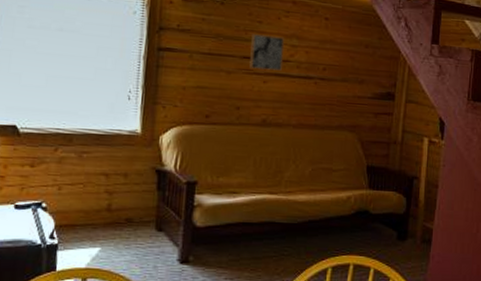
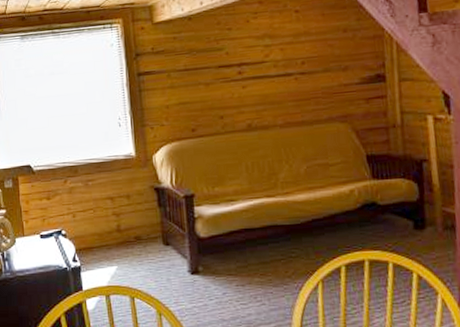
wall art: present [249,34,285,71] -> none [223,39,259,76]

